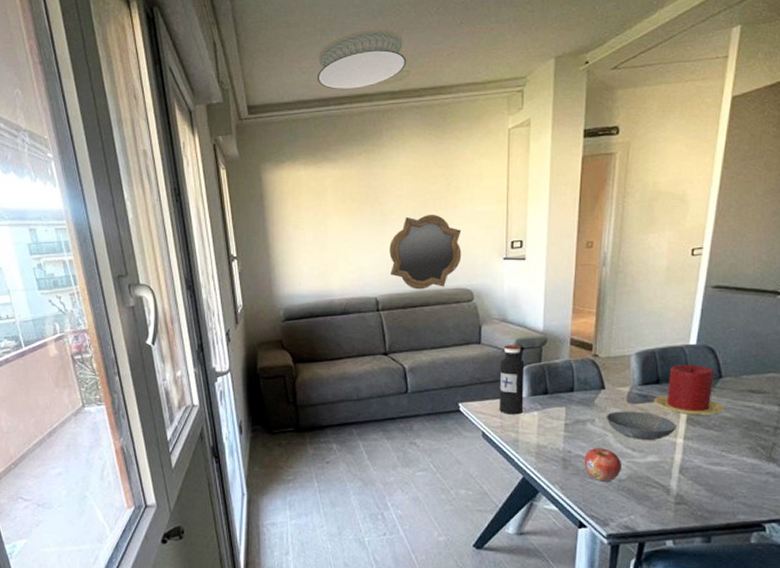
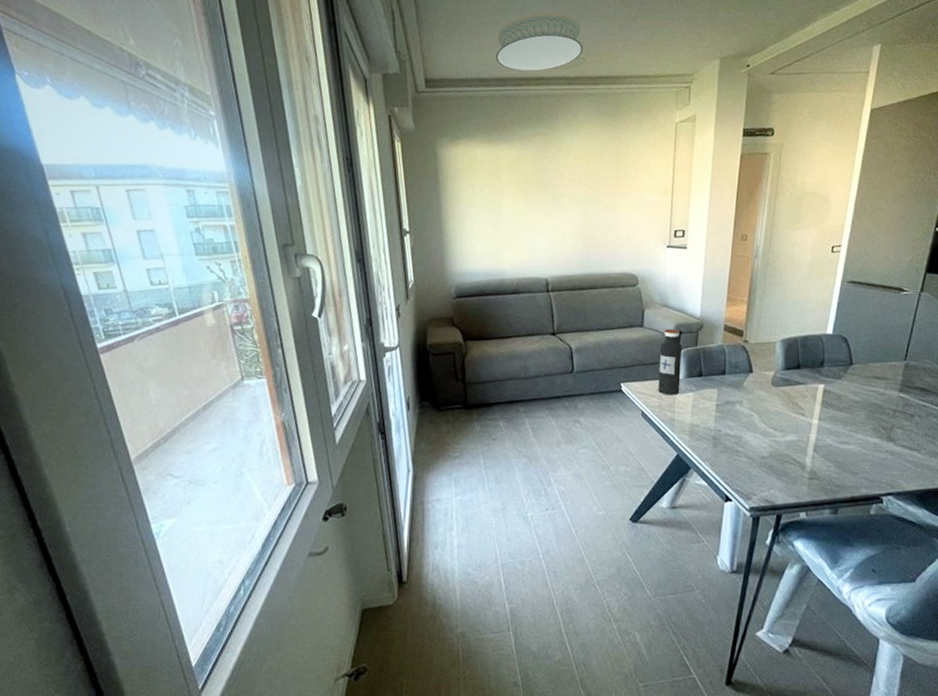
mirror: present [389,215,462,290] -> none [560,200,629,273]
fruit: present [584,448,621,482] -> none [732,427,764,459]
bowl: present [606,411,676,440] -> none [752,393,813,420]
candle: present [654,365,724,415] -> none [794,352,853,398]

